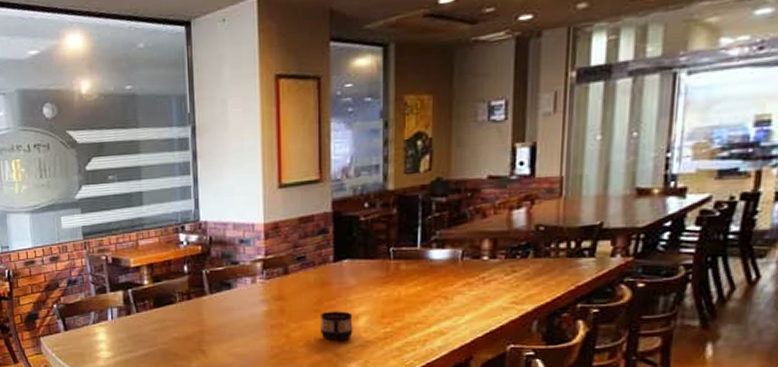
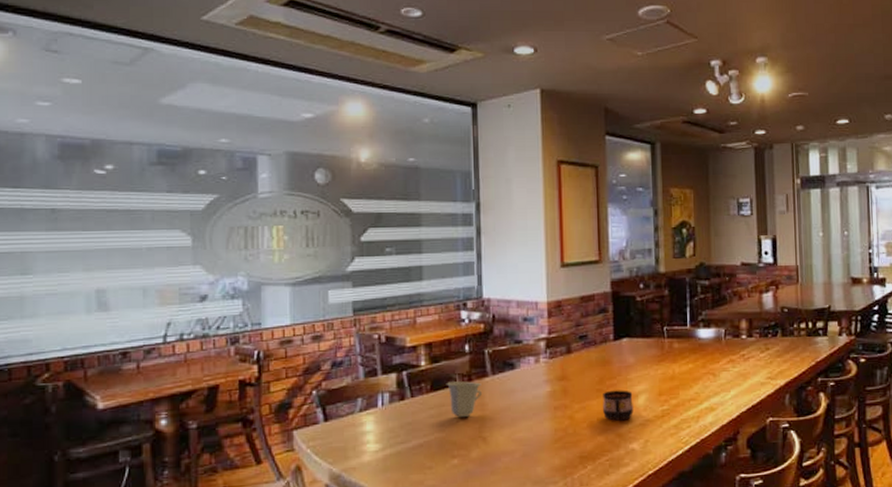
cup: none [167,299,200,331] -> present [446,381,482,417]

